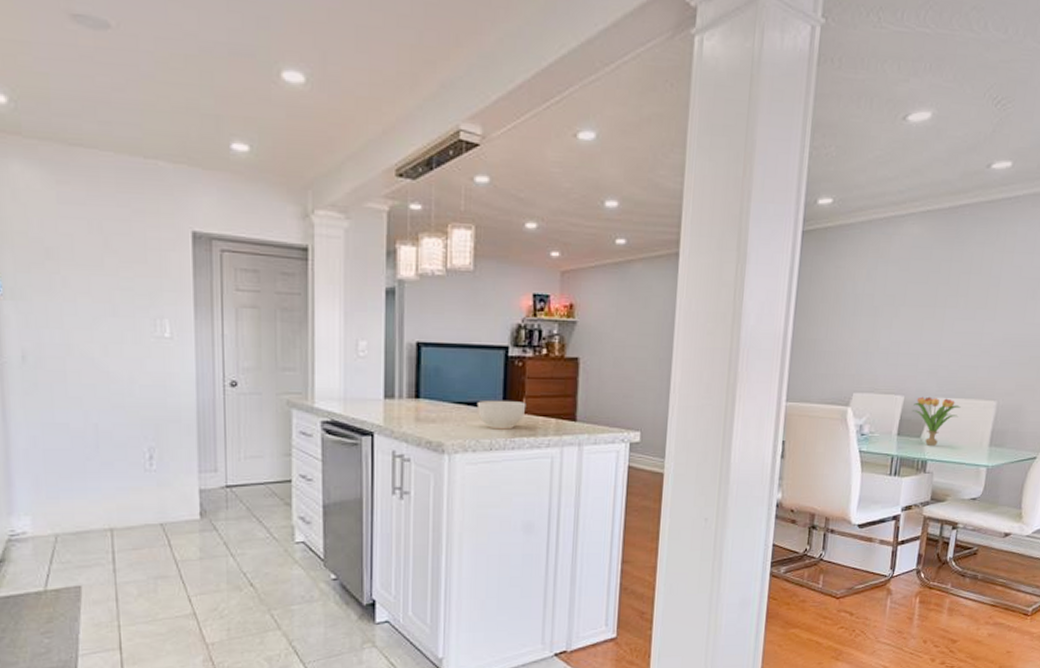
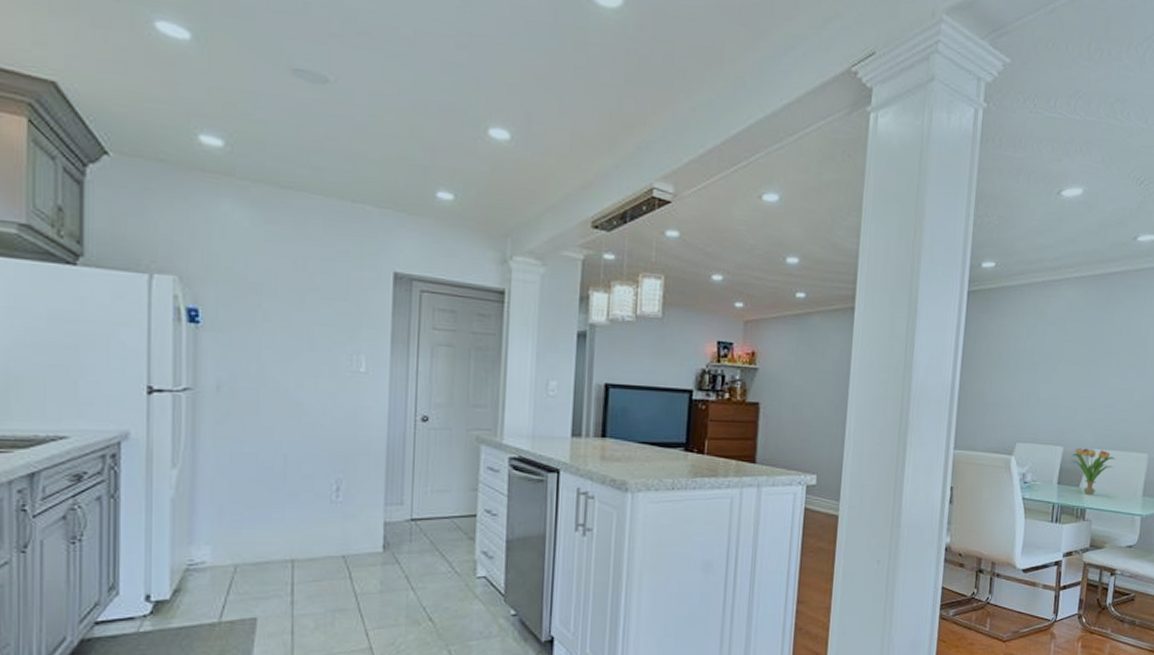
bowl: present [476,400,526,430] -> none [660,440,709,470]

